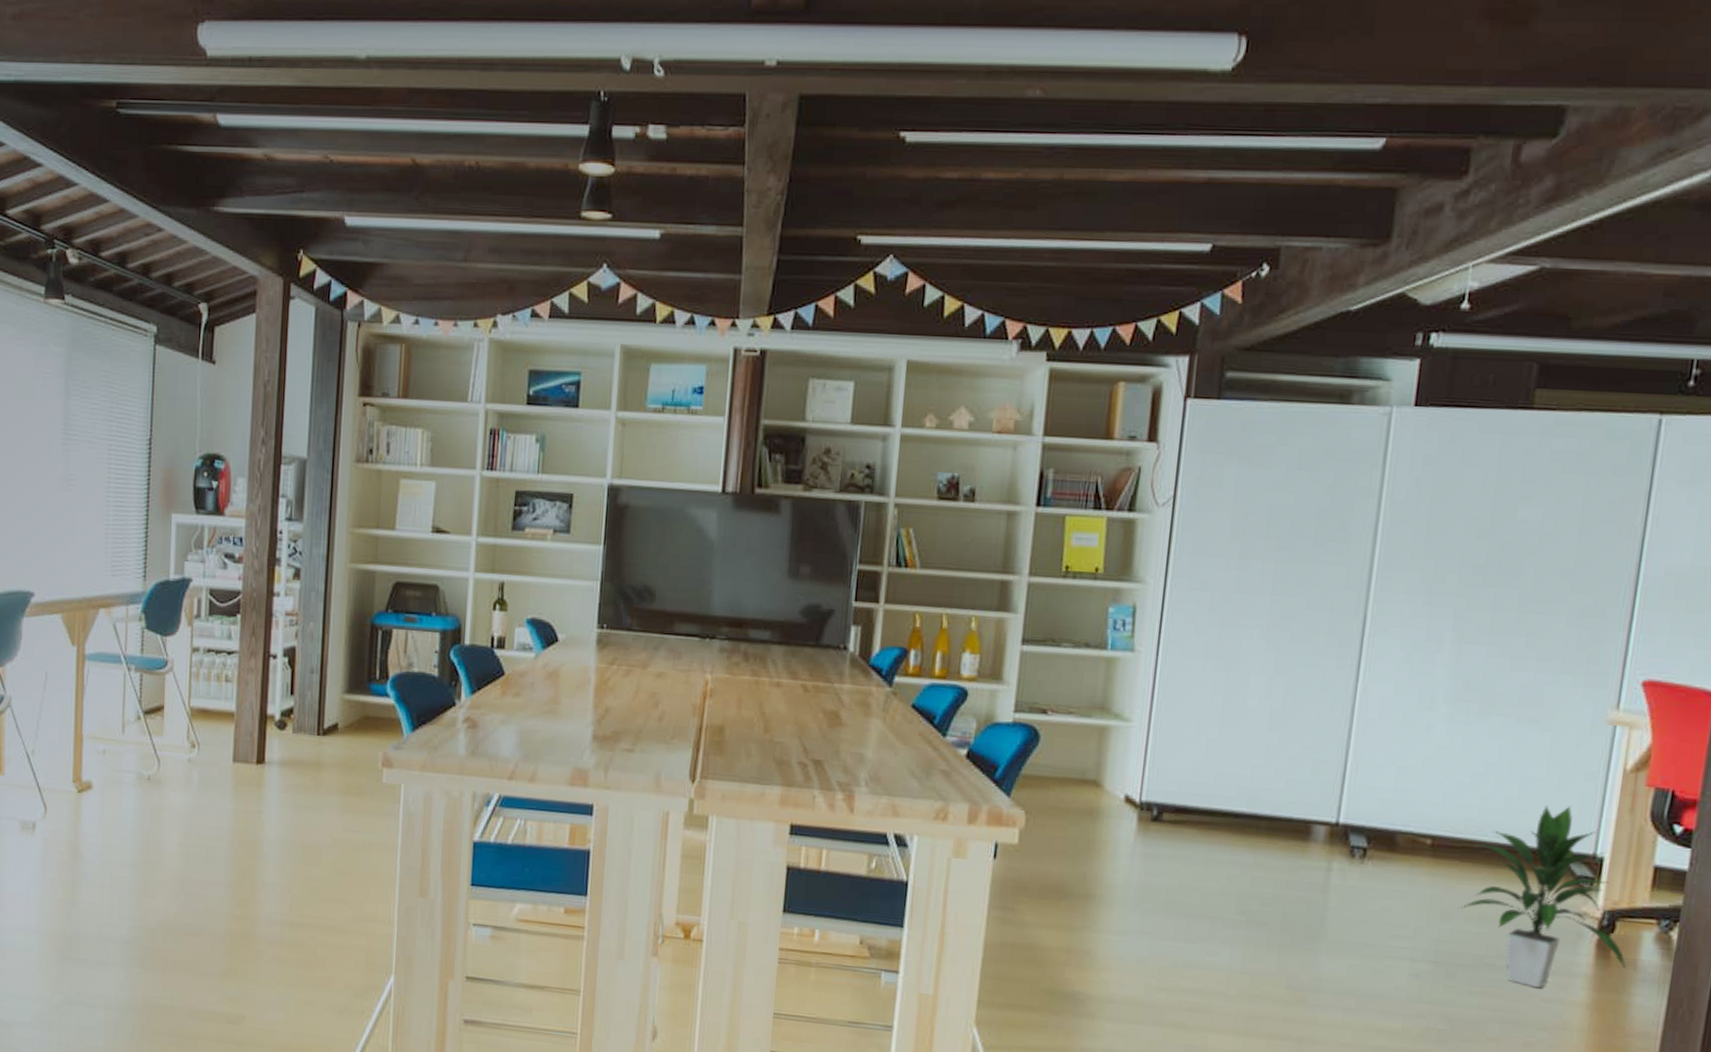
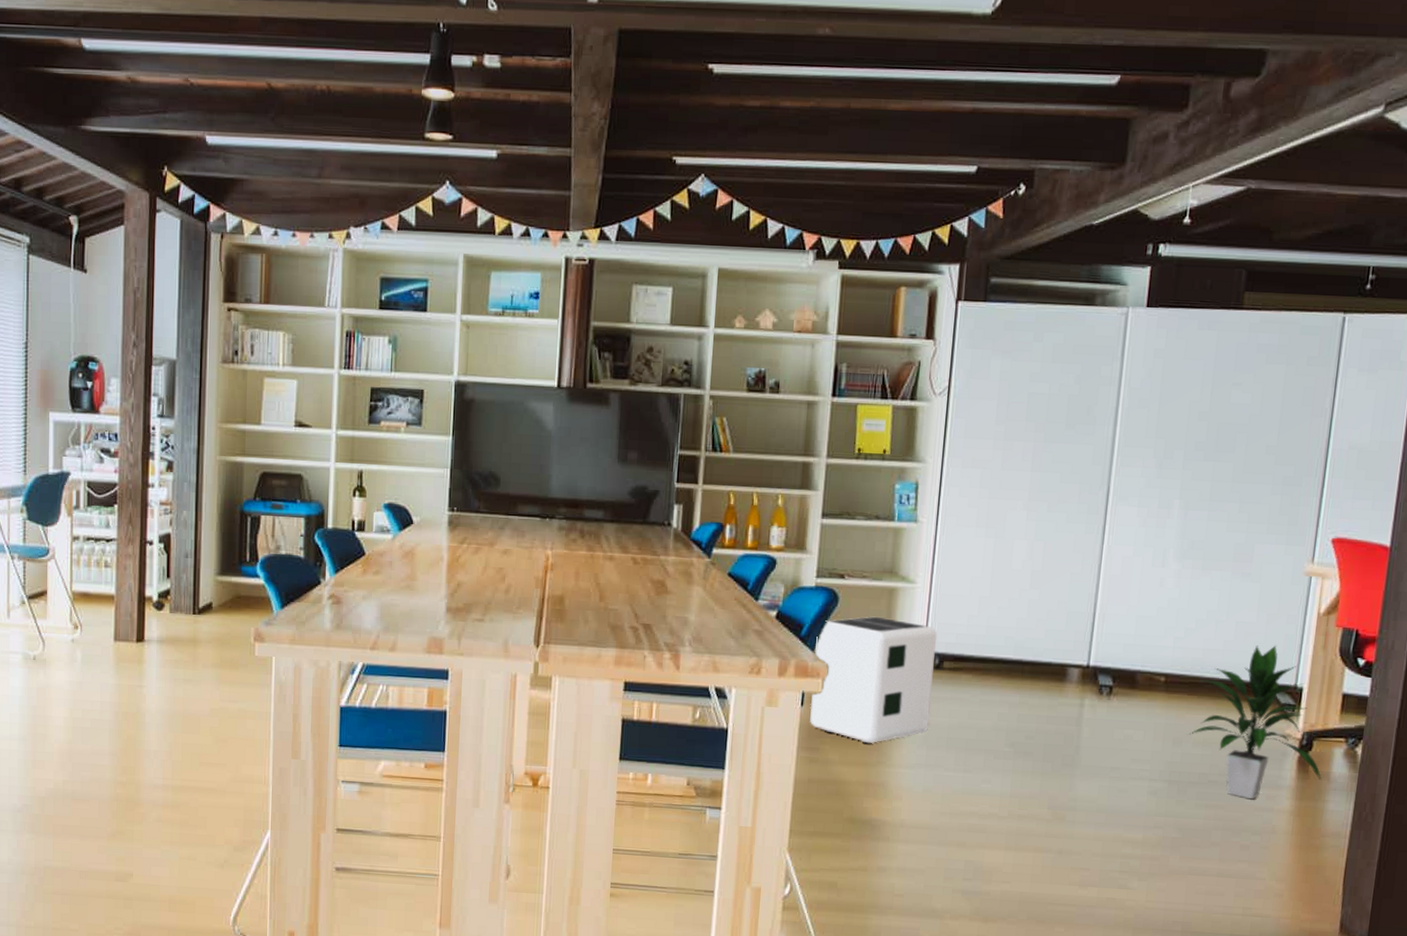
air purifier: none [1003,758,1156,905] -> present [810,616,938,744]

